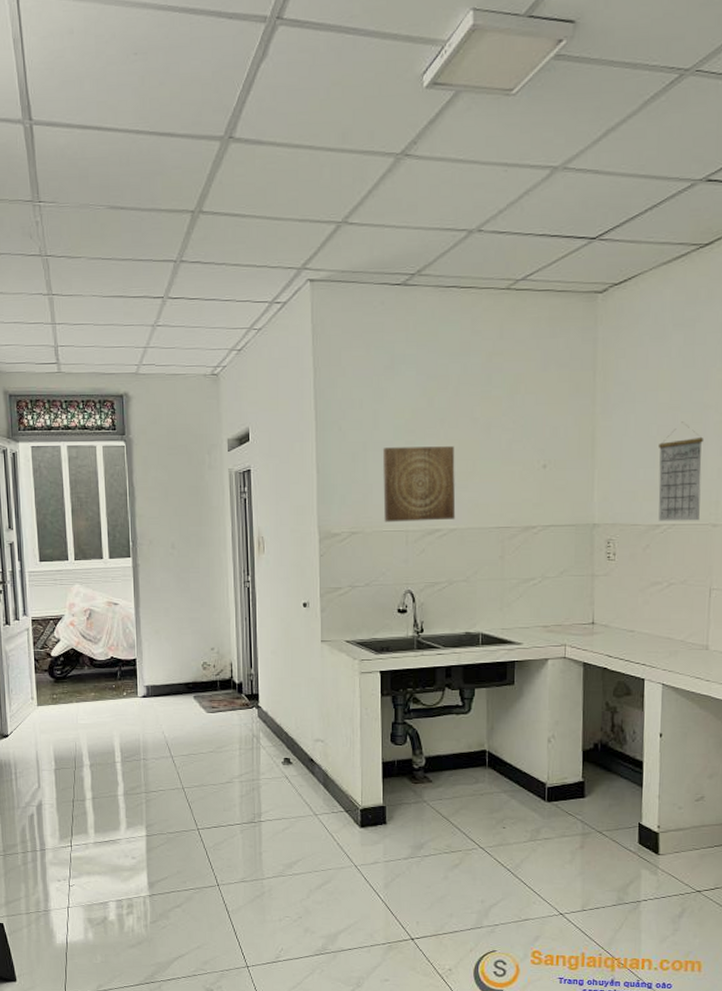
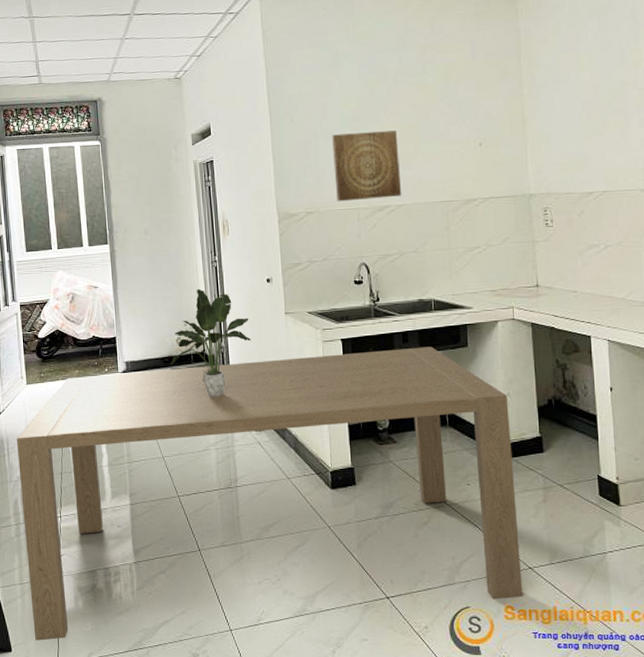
dining table: none [25,683,553,972] -> present [16,346,523,641]
potted plant: none [195,610,283,727] -> present [170,288,251,397]
calendar: present [657,421,704,521] -> none [583,98,628,189]

